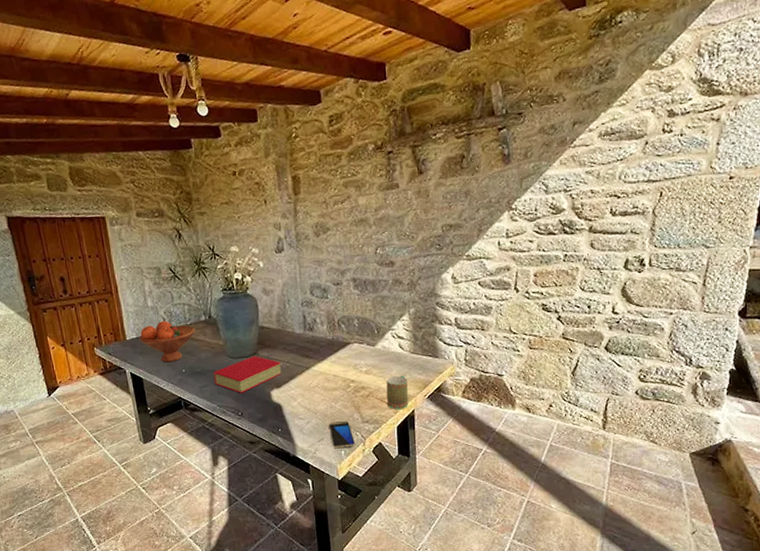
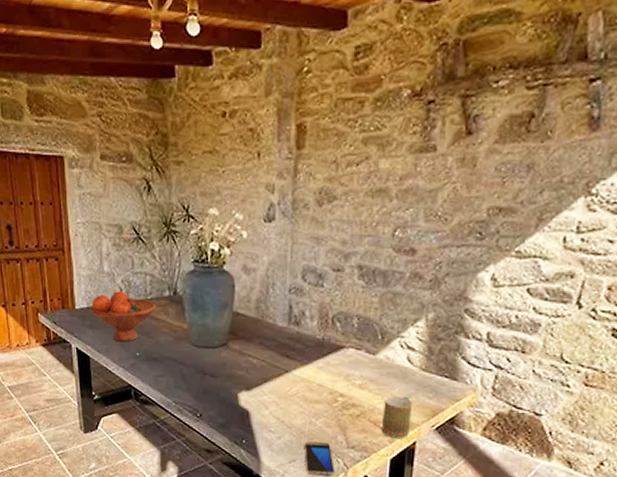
book: present [213,356,282,394] -> none [172,347,255,391]

